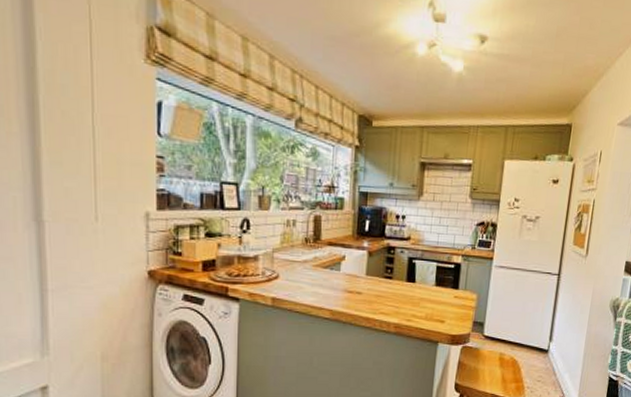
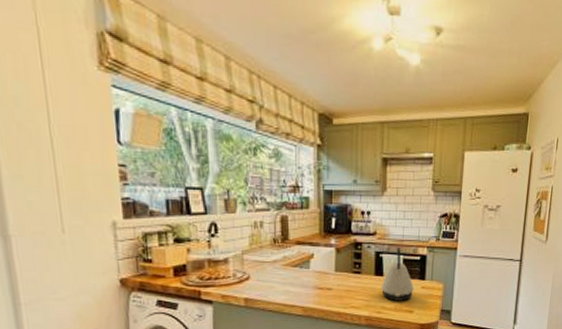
kettle: none [412,254,447,310] -> present [381,248,414,301]

